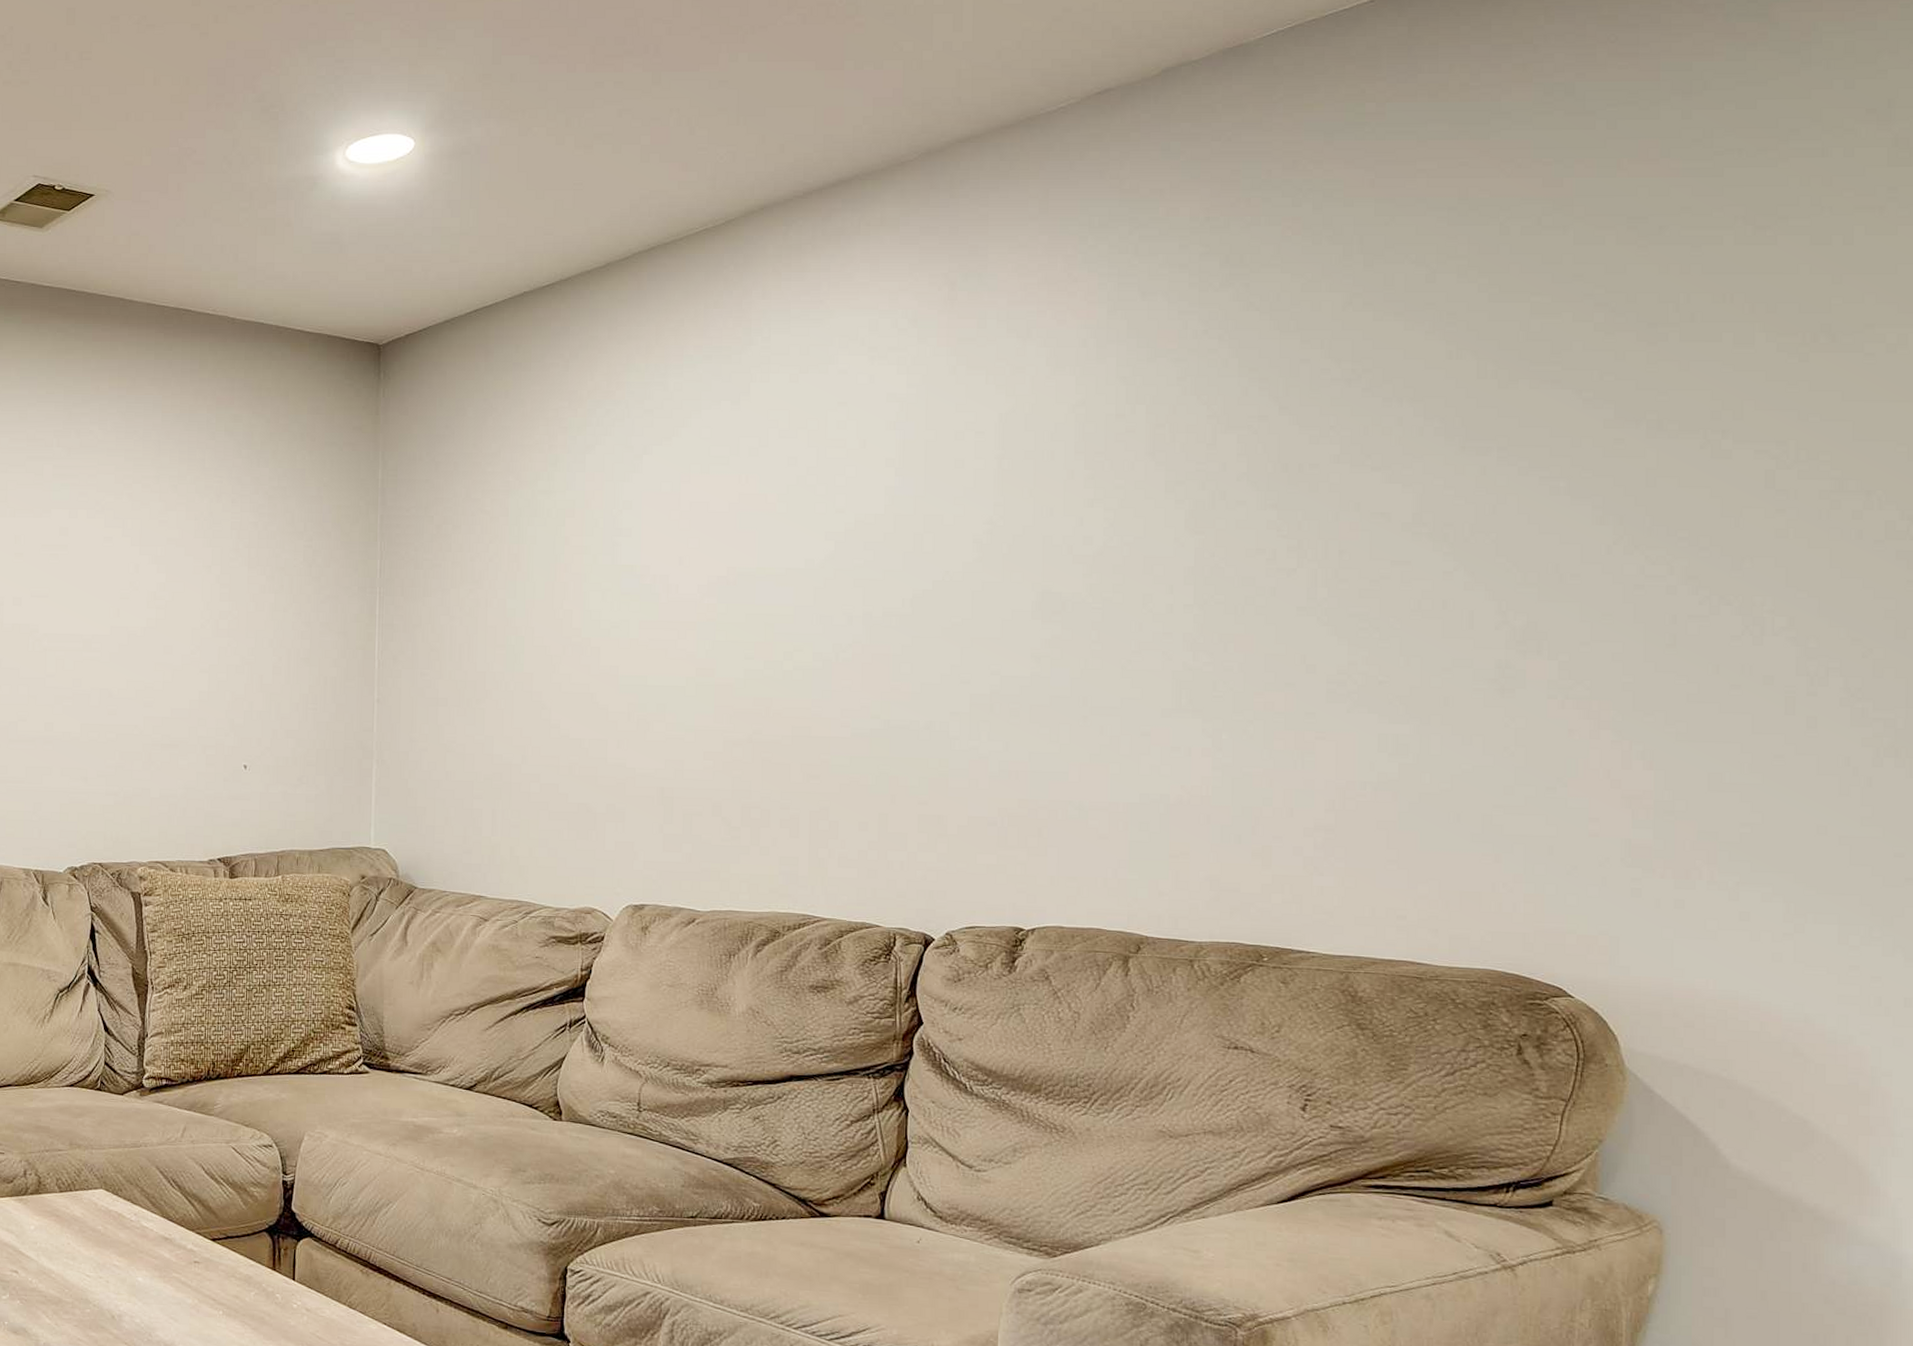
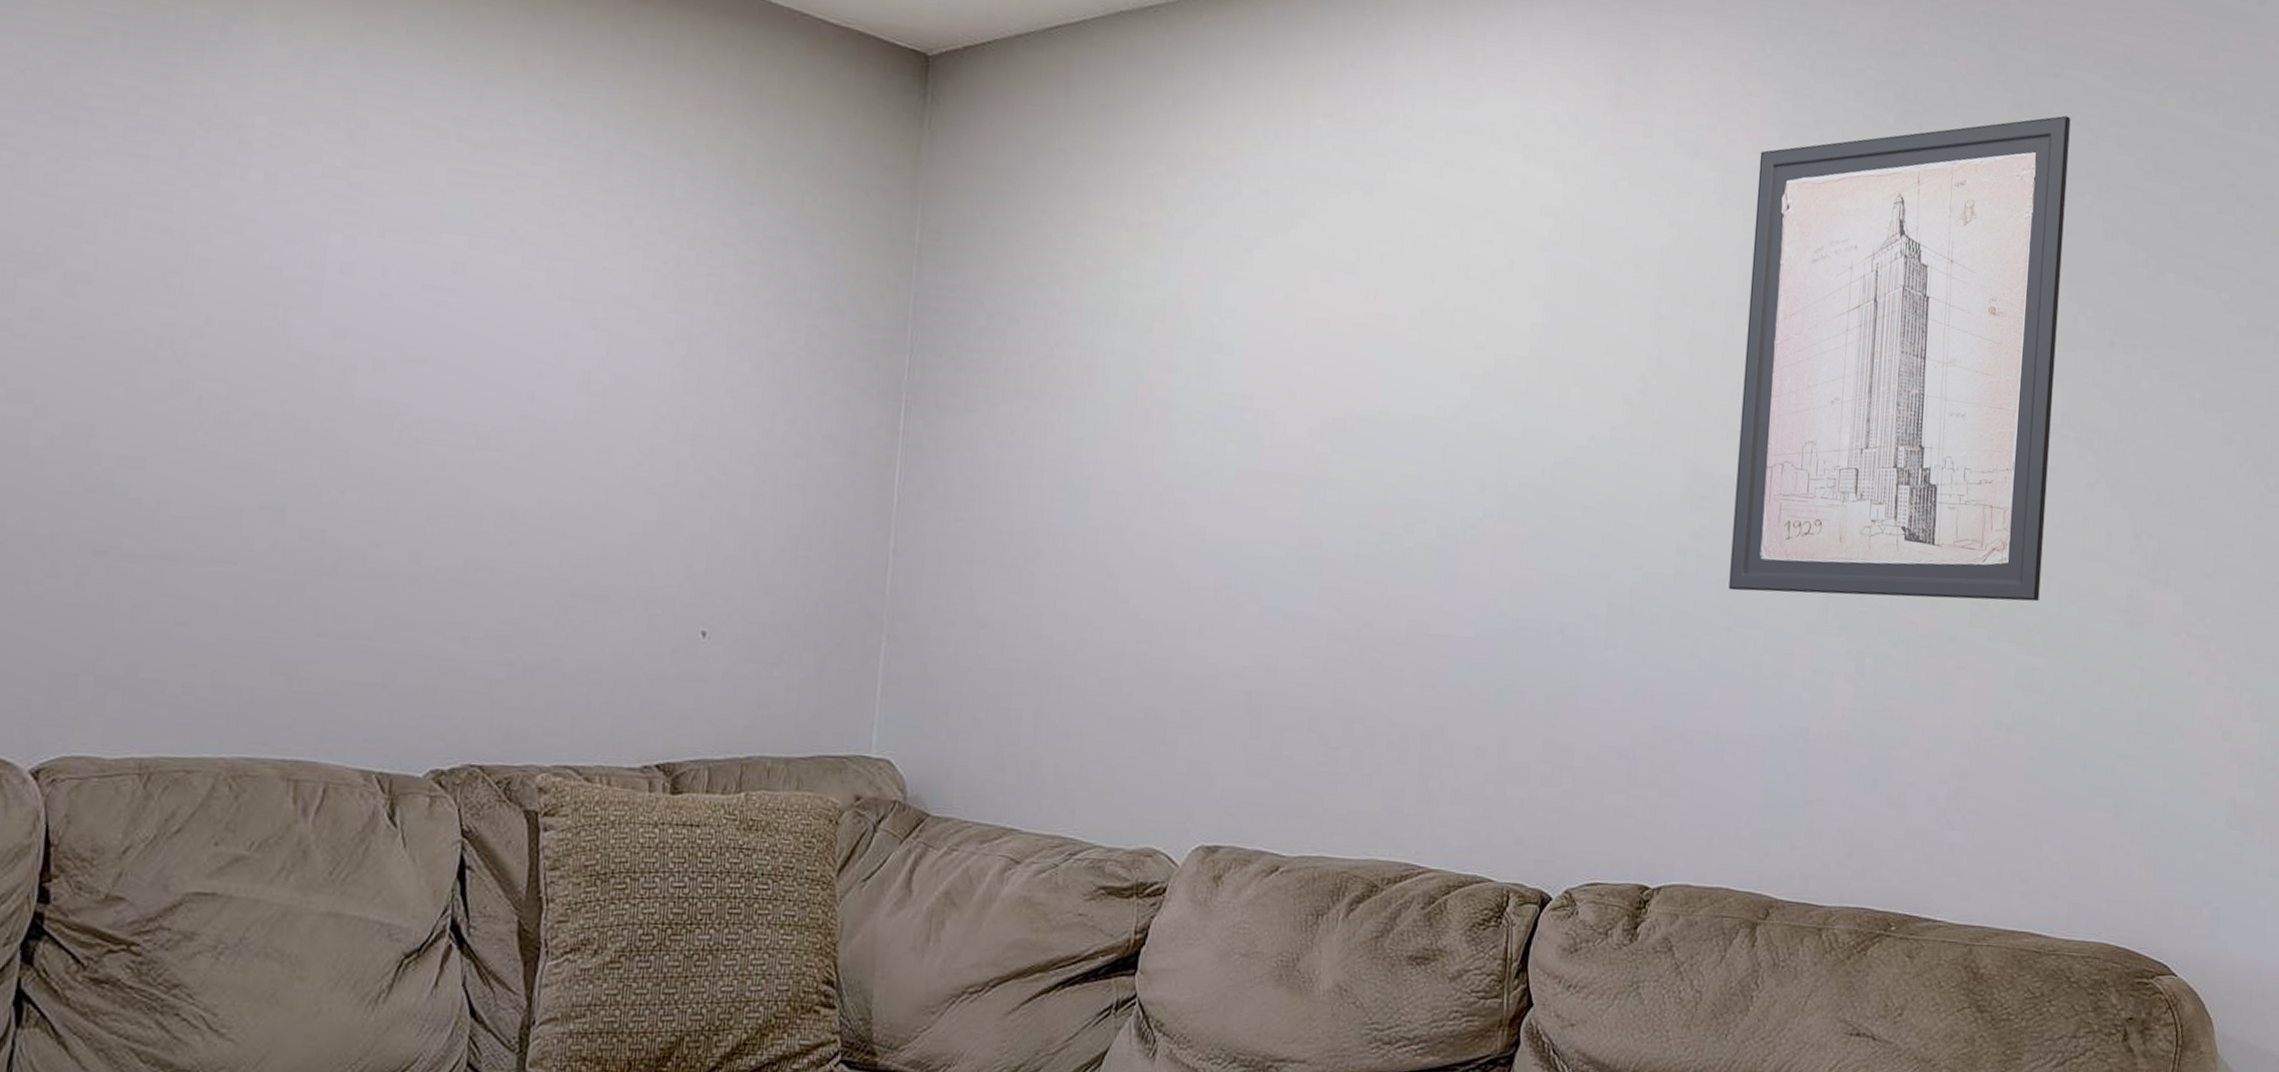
wall art: none [1083,257,1405,686] -> present [1729,115,2071,602]

